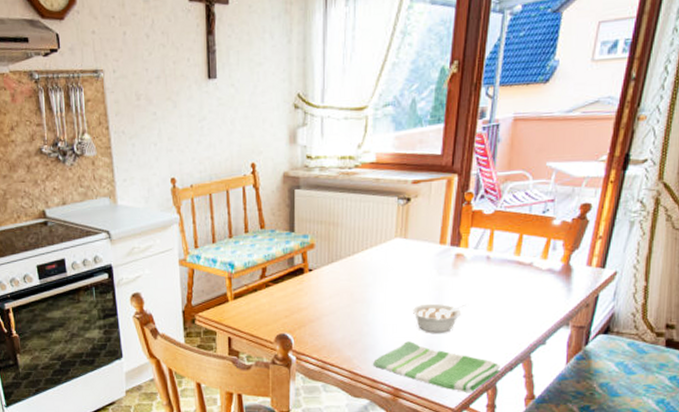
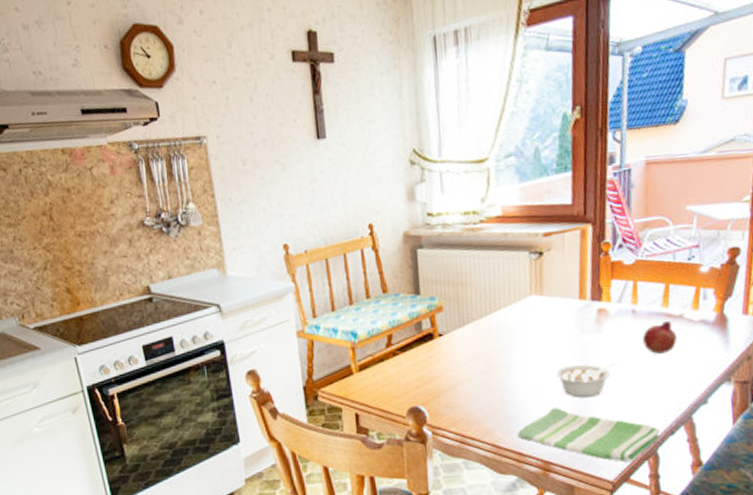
fruit: none [494,269,524,297] -> present [643,321,677,354]

